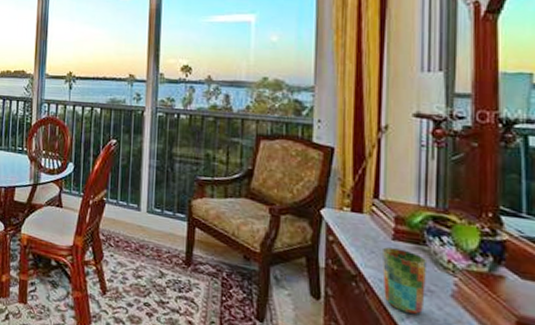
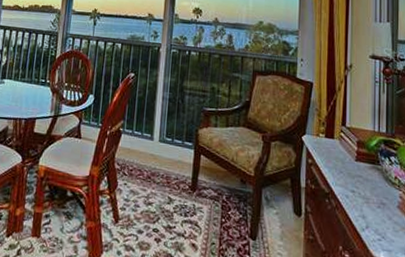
cup: present [381,247,428,315] -> none [347,167,381,225]

